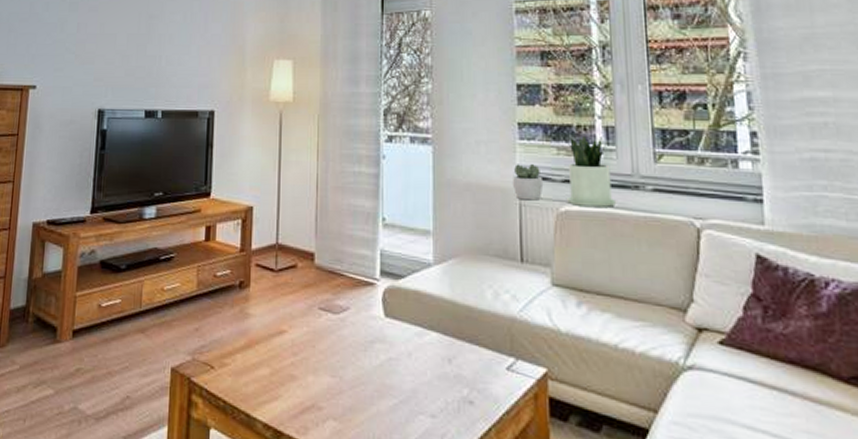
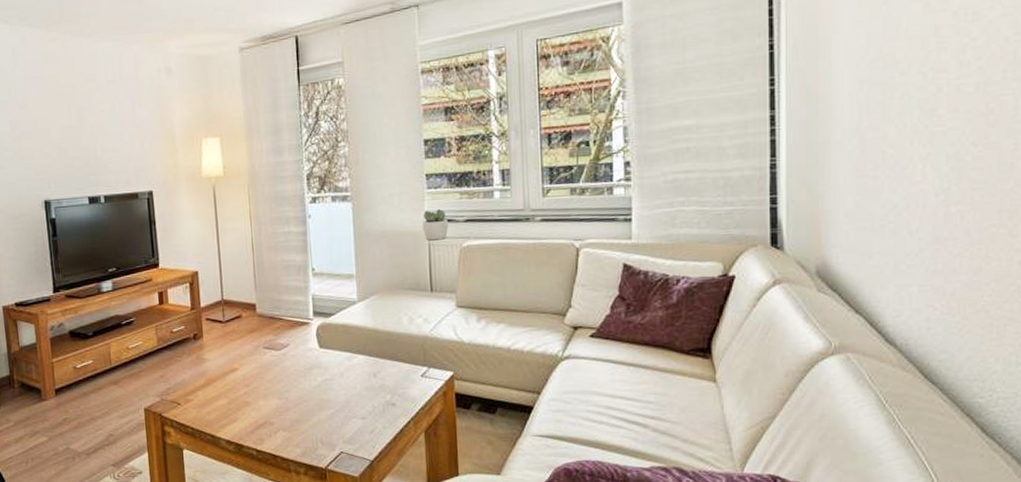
planter: present [567,136,617,207] -> none [469,179,511,240]

